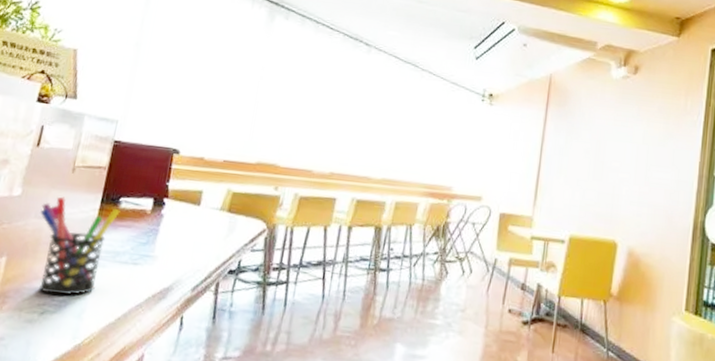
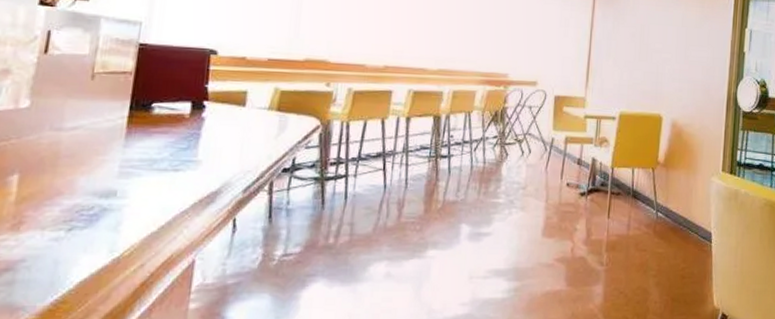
pen holder: present [38,196,120,295] -> none [56,106,154,209]

